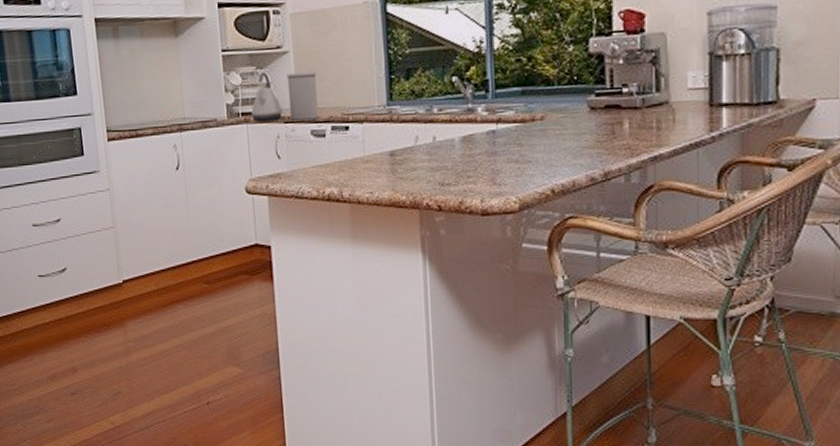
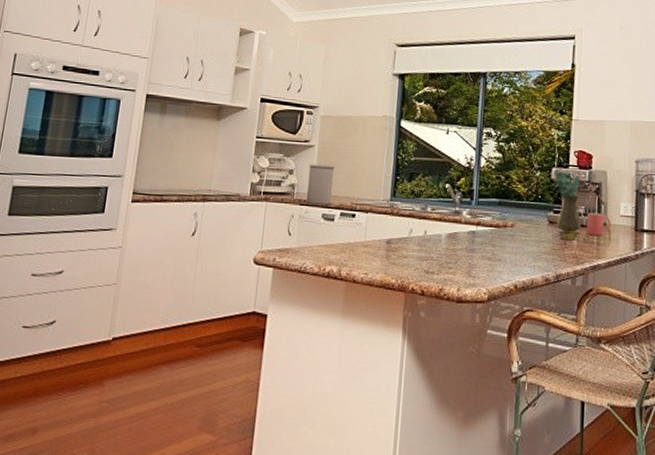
kettle: present [251,72,282,122] -> none [272,160,300,203]
vase: none [592,36,634,129] -> present [553,167,581,241]
mug: none [641,88,675,118] -> present [586,212,611,236]

